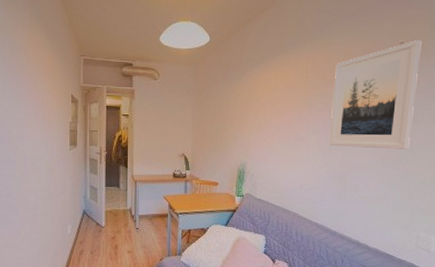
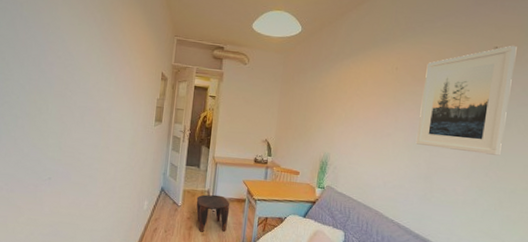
stool: none [119,212,153,250] -> present [196,194,230,232]

